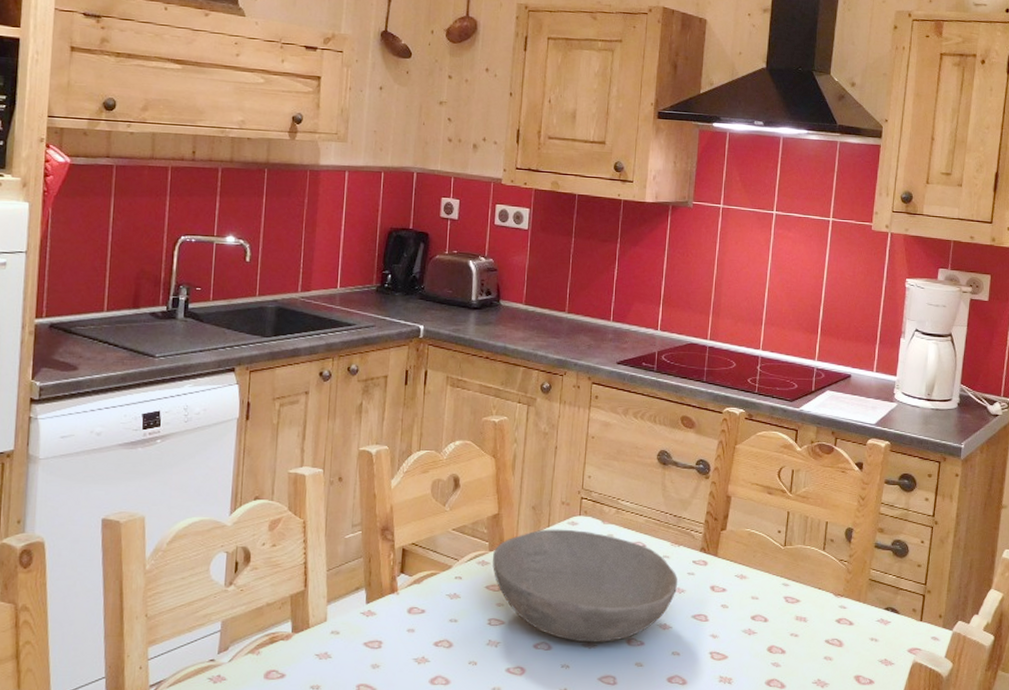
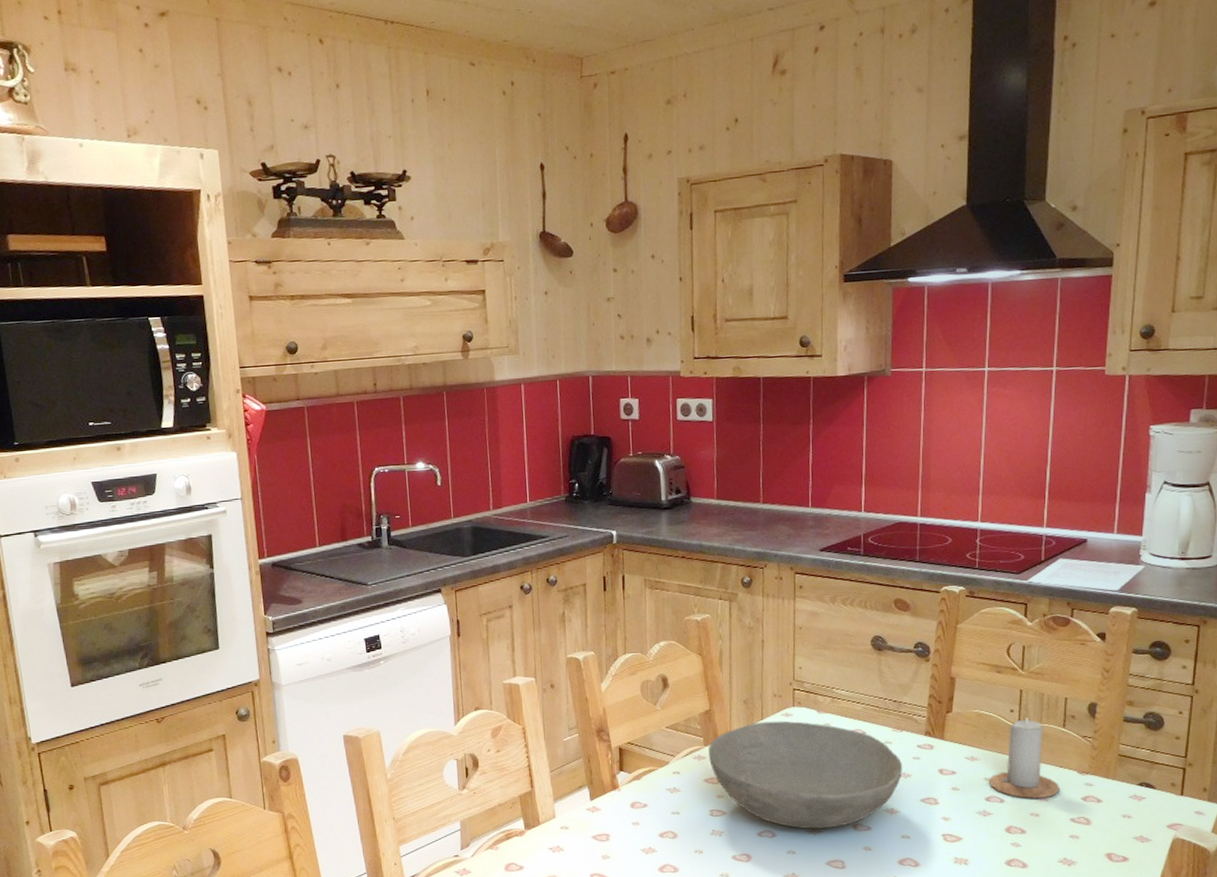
candle: none [755,539,817,619] -> present [988,718,1059,799]

